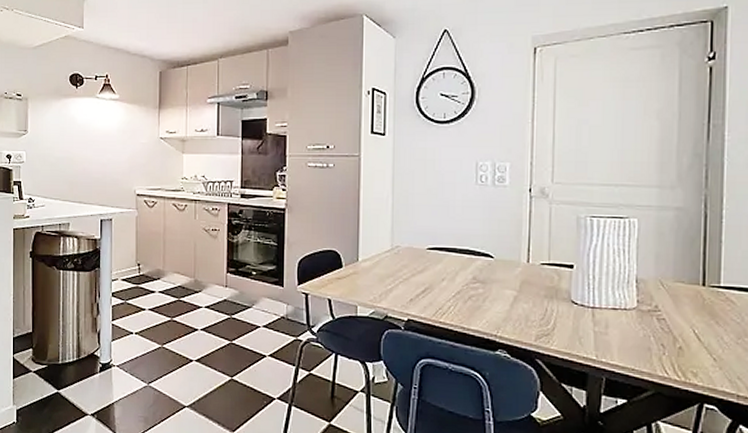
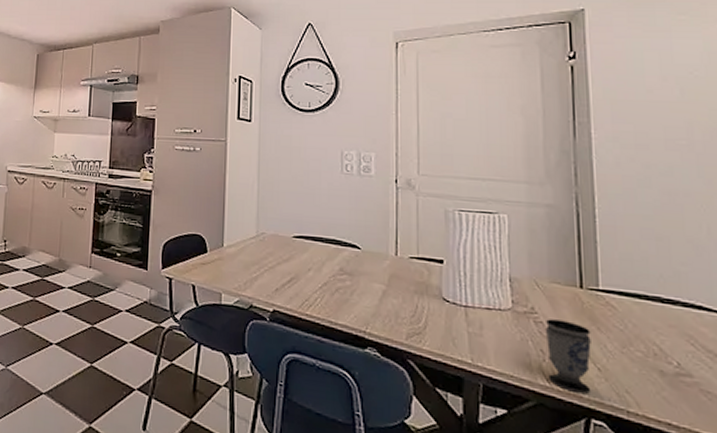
cup: none [666,316,709,382] -> present [545,319,591,394]

